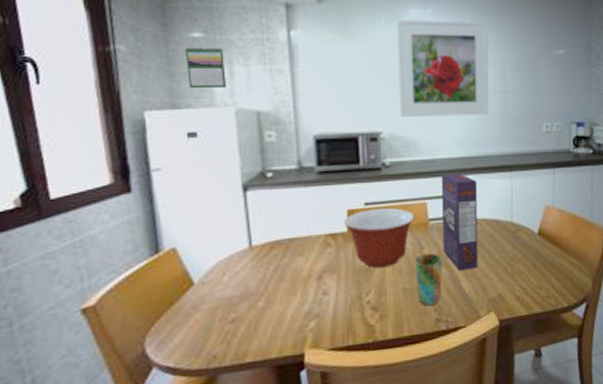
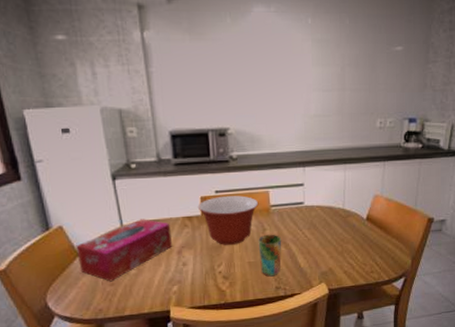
calendar: present [184,46,227,89] -> none [51,48,91,89]
tissue box: none [191,237,312,318] -> present [76,219,173,282]
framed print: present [396,19,489,117] -> none [241,18,330,114]
cereal box: present [441,173,478,271] -> none [282,165,314,249]

